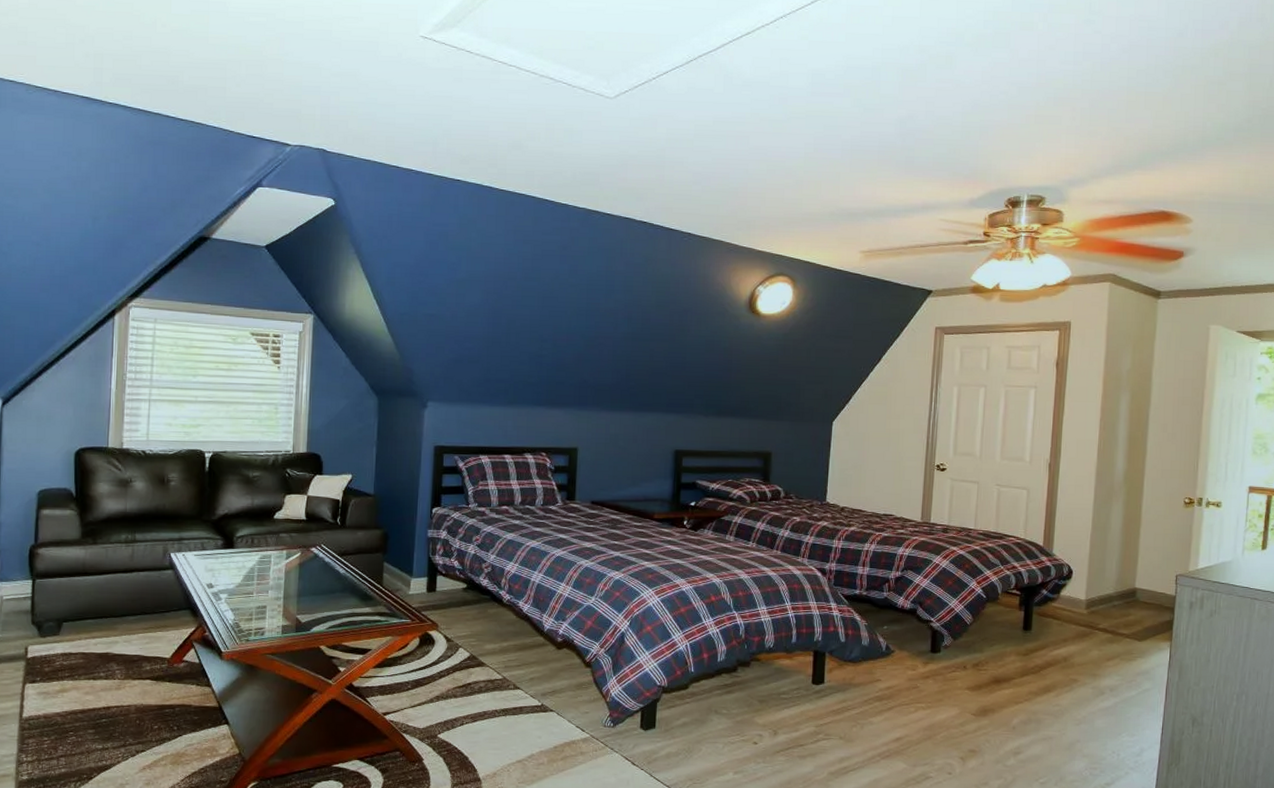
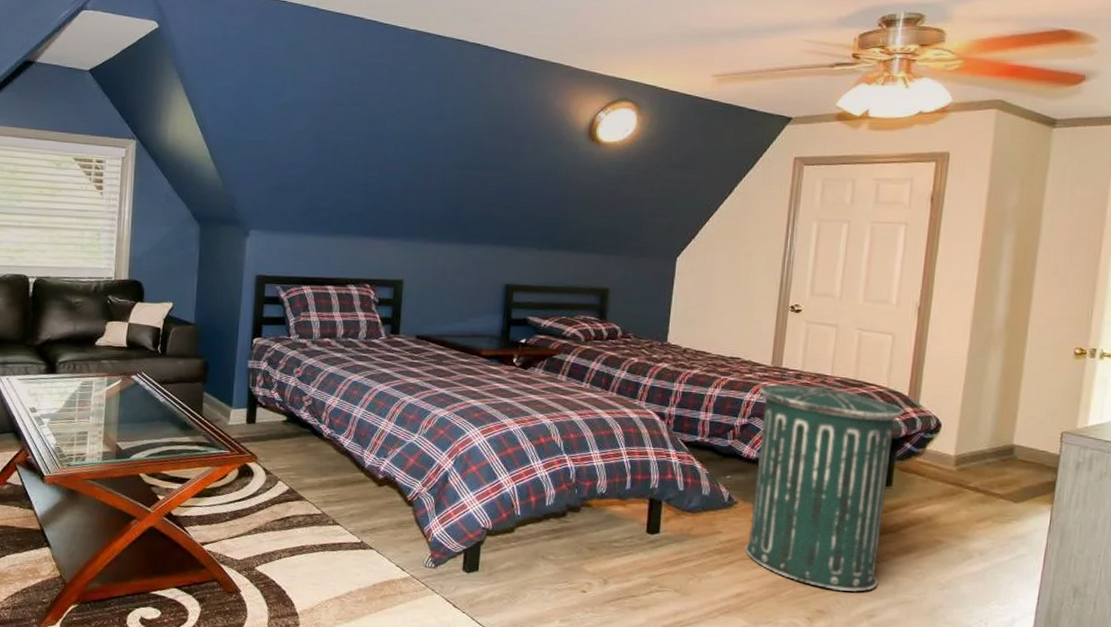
trash can: none [902,538,1040,732] -> present [745,383,904,592]

